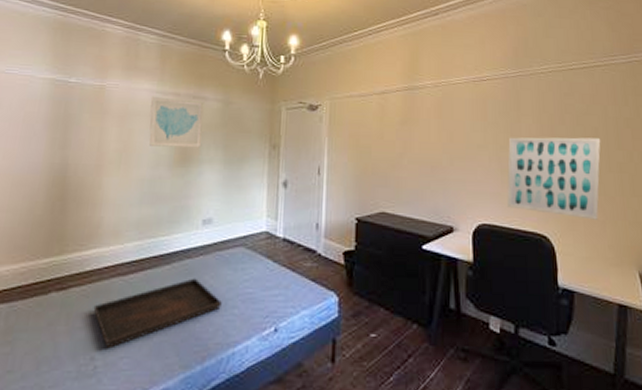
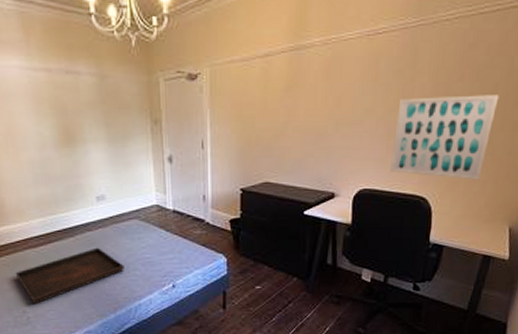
wall art: present [149,96,203,148] -> none [23,73,82,128]

